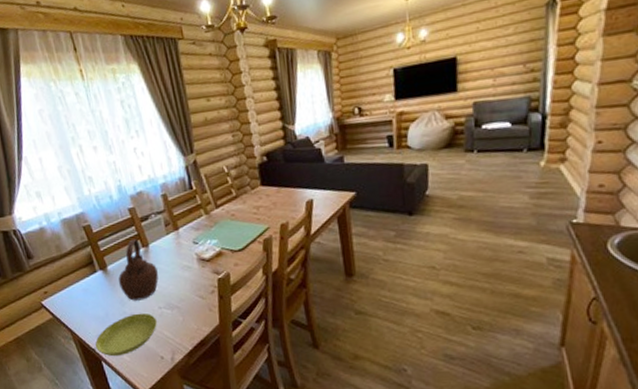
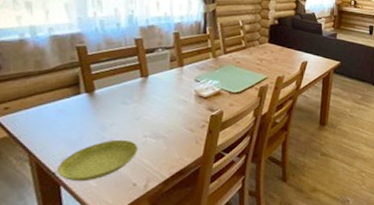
teapot: present [119,239,159,301] -> none [104,68,152,127]

